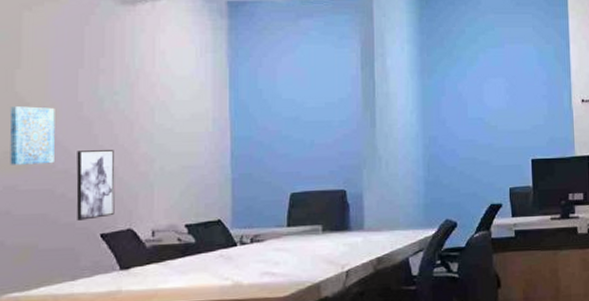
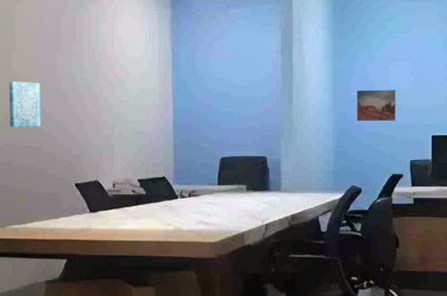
wall art: present [76,150,115,220] -> none [57,117,85,172]
wall art: none [448,109,492,145] -> present [356,90,396,121]

